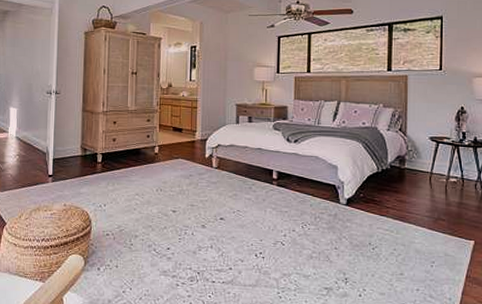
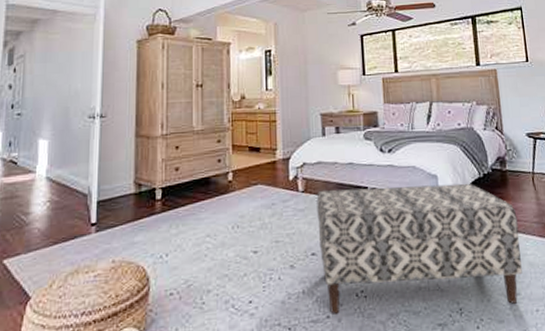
bench: none [227,168,410,281] -> present [316,183,522,314]

